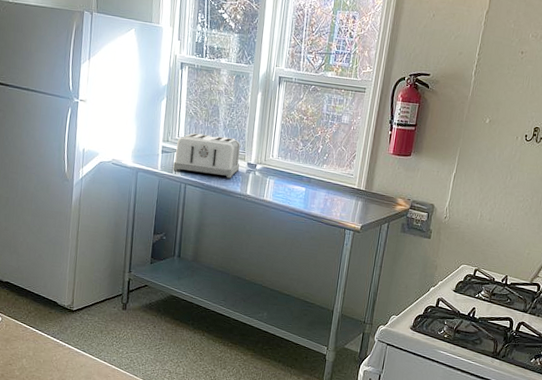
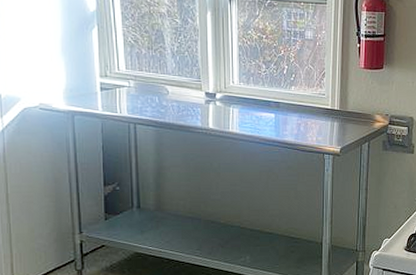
toaster: present [173,133,240,179] -> none [117,64,197,112]

